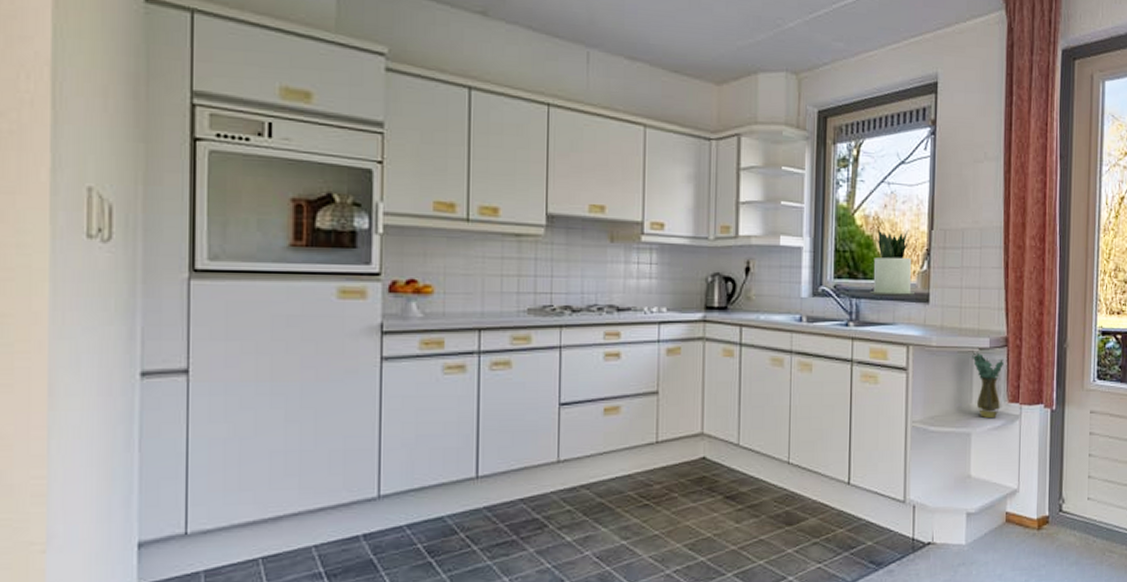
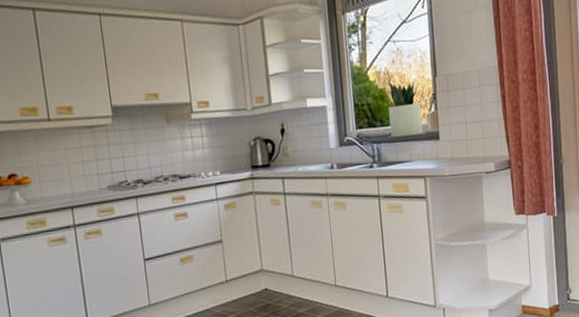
vase: present [972,351,1004,419] -> none [480,175,510,230]

